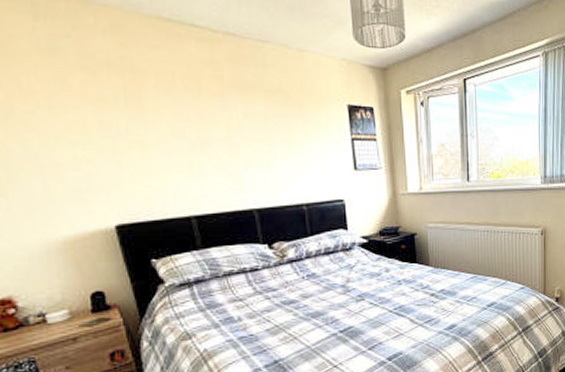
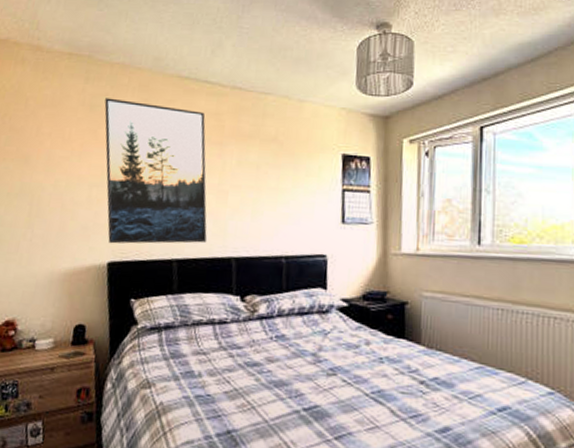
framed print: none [68,40,225,206] -> present [104,98,207,244]

